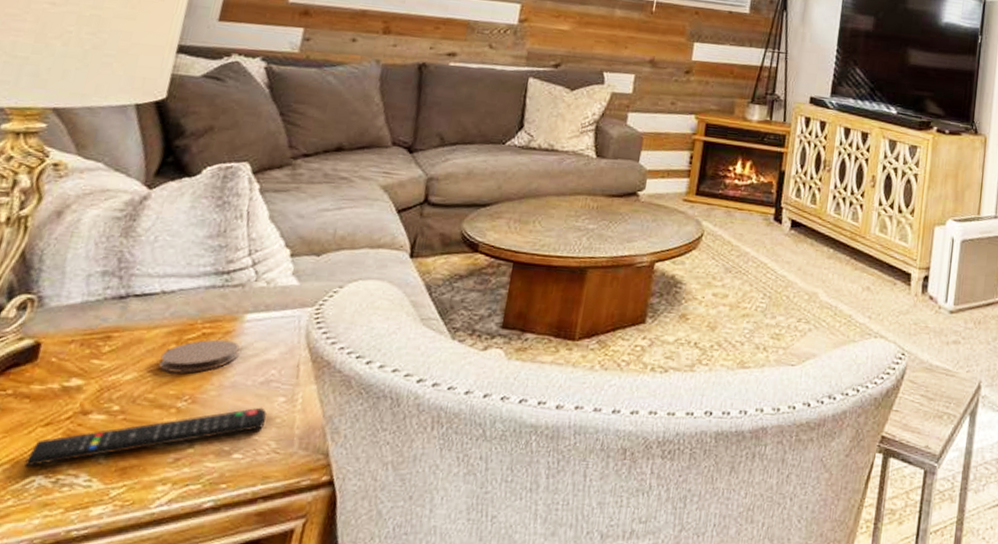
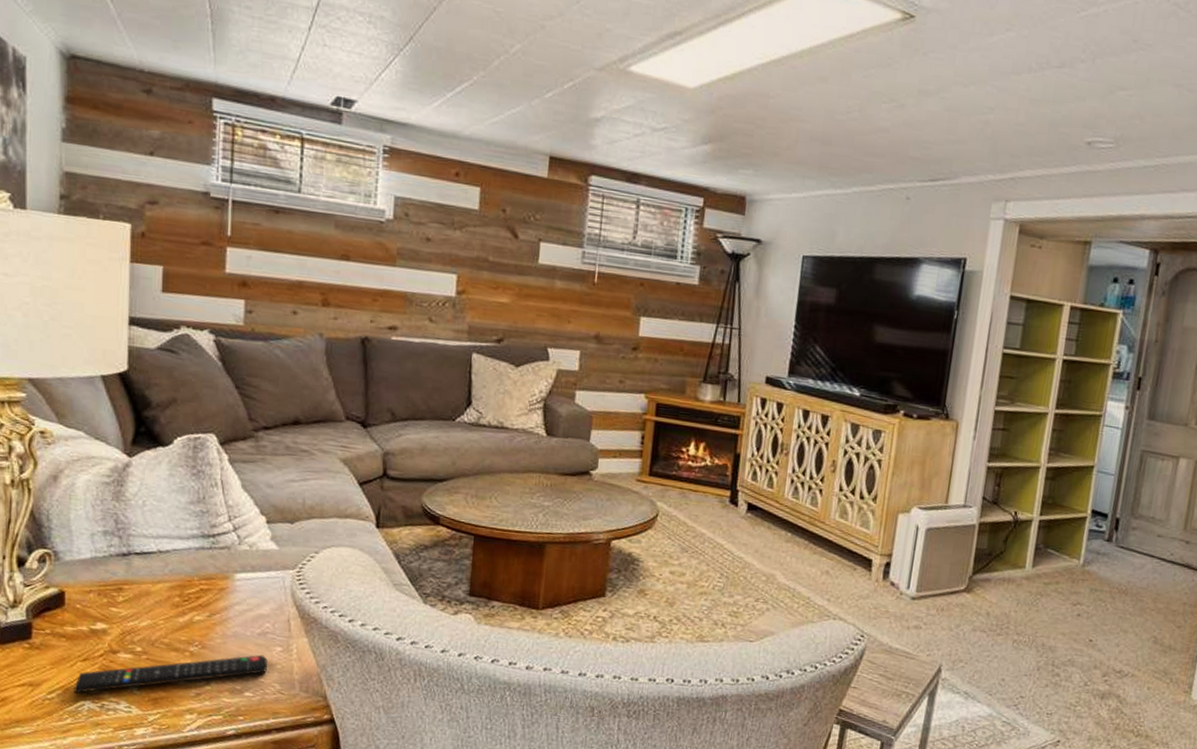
coaster: present [159,339,240,373] -> none [168,594,235,623]

